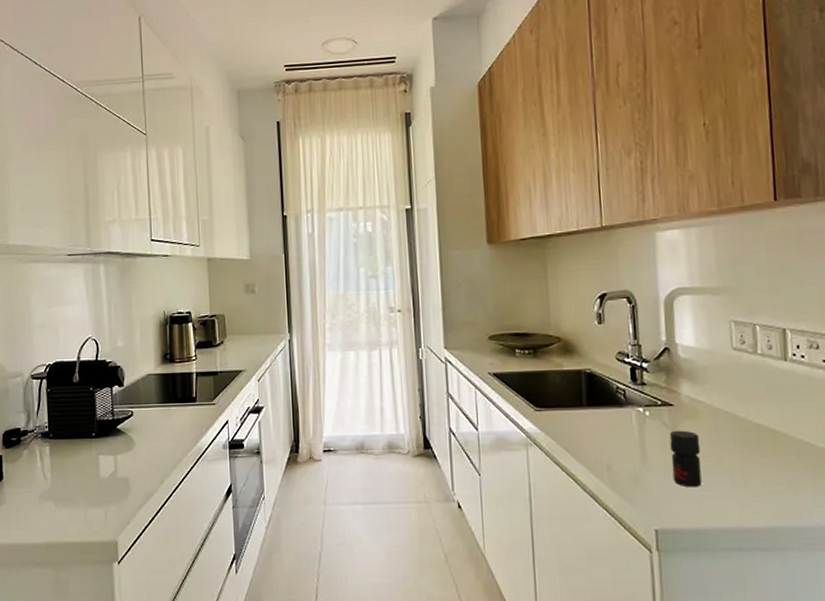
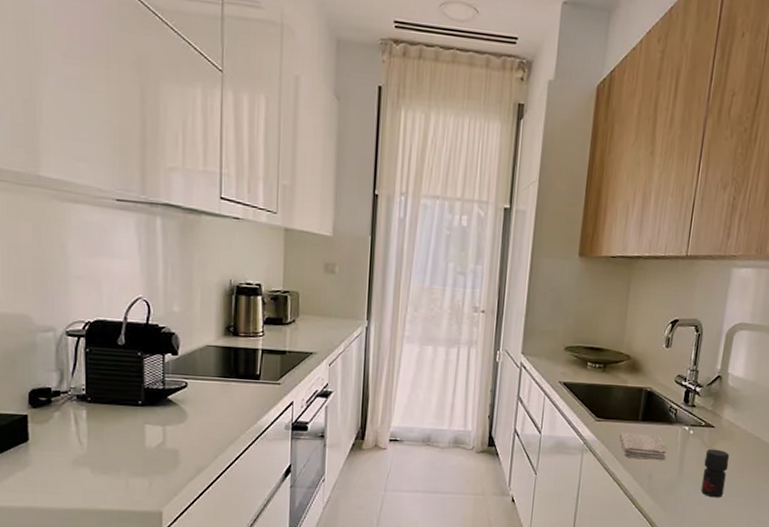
washcloth: none [564,420,624,449] -> present [618,433,667,461]

